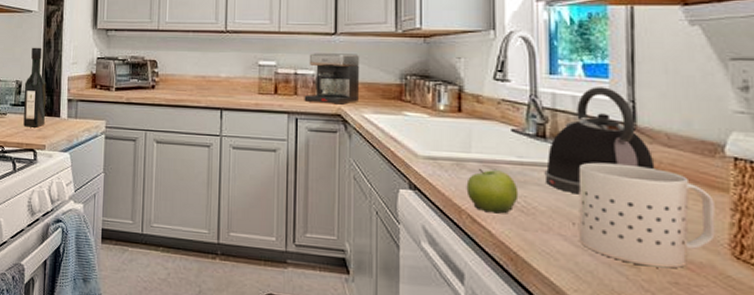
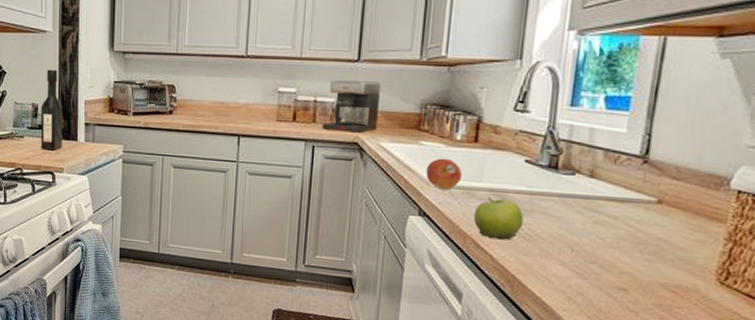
fruit: none [413,129,450,162] -> present [426,158,462,190]
kettle: present [544,87,655,194] -> none [551,119,660,223]
mug: present [578,162,716,269] -> none [575,193,711,292]

